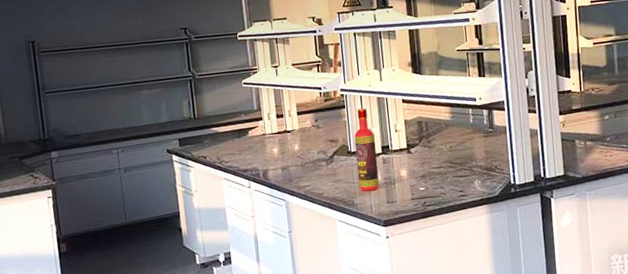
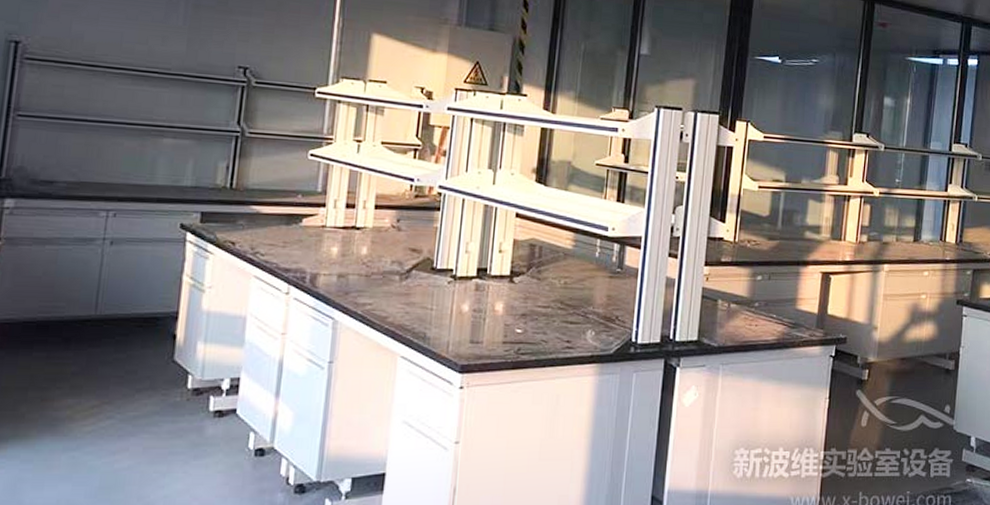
bottle: present [354,108,379,192] -> none [437,214,471,324]

